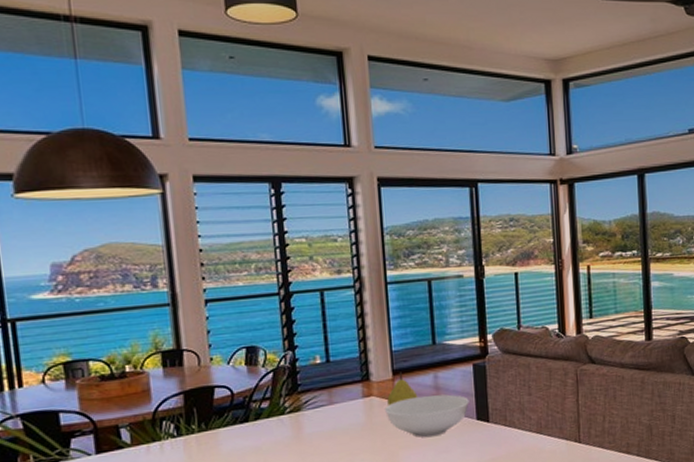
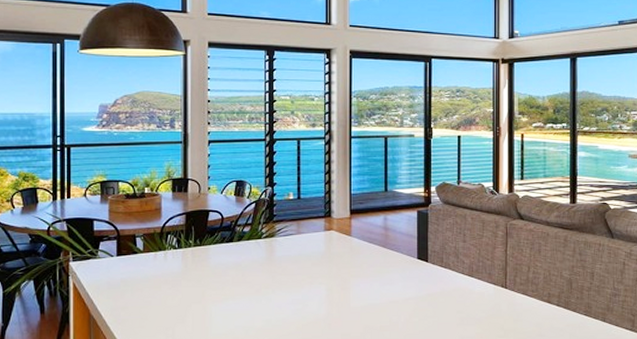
bowl: present [385,394,469,438] -> none [342,234,412,270]
fruit: present [387,372,418,407] -> none [344,212,370,240]

